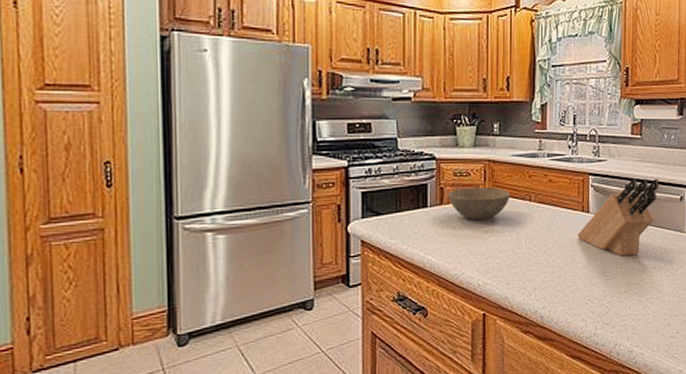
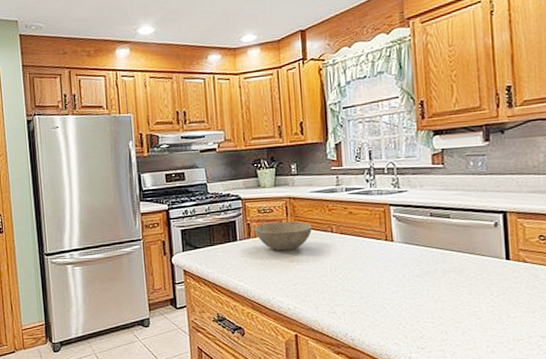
knife block: present [577,178,659,257] -> none [382,206,469,283]

